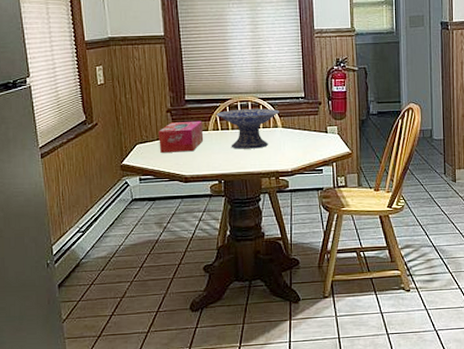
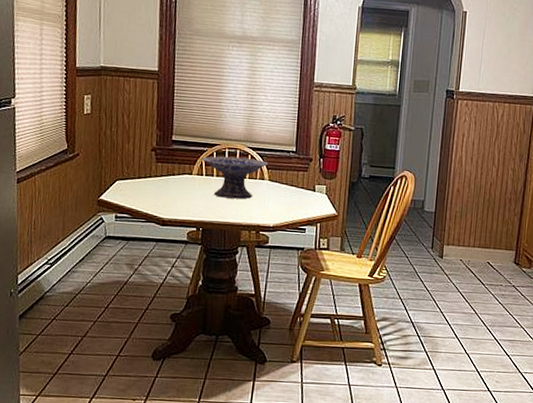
tissue box: present [159,120,204,153] -> none [139,162,187,195]

